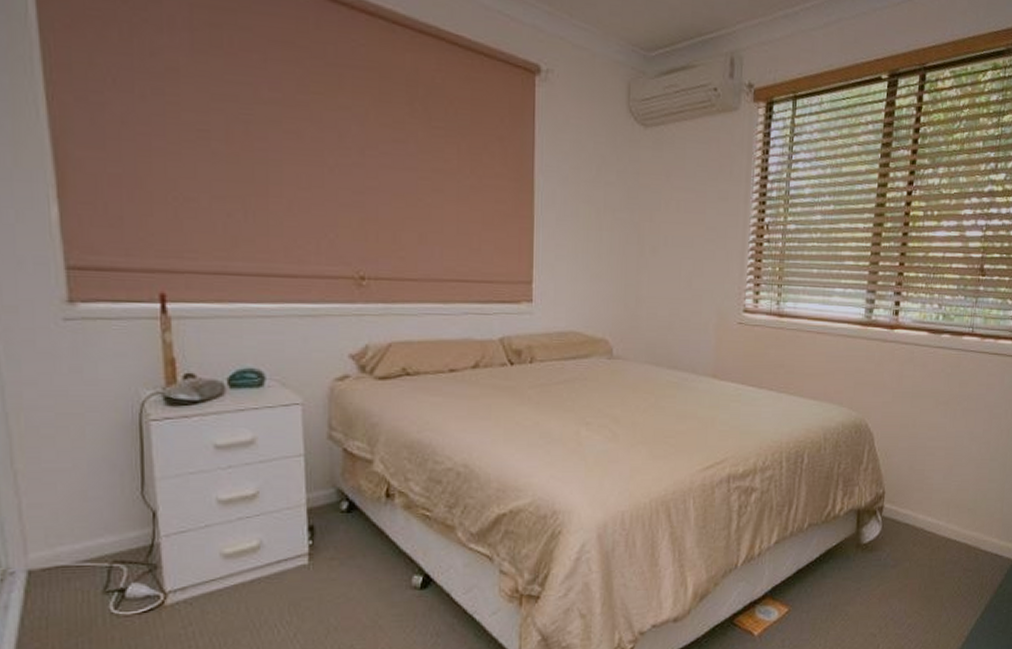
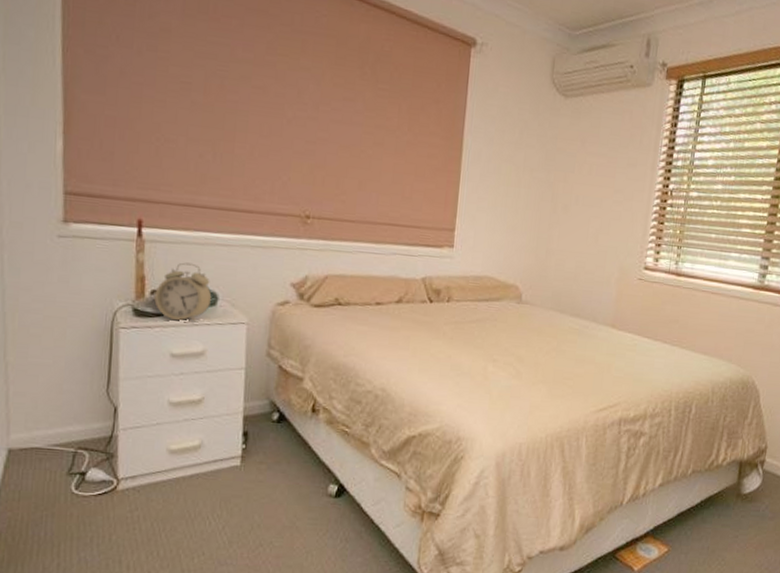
alarm clock: none [189,339,258,407] -> present [154,262,212,323]

